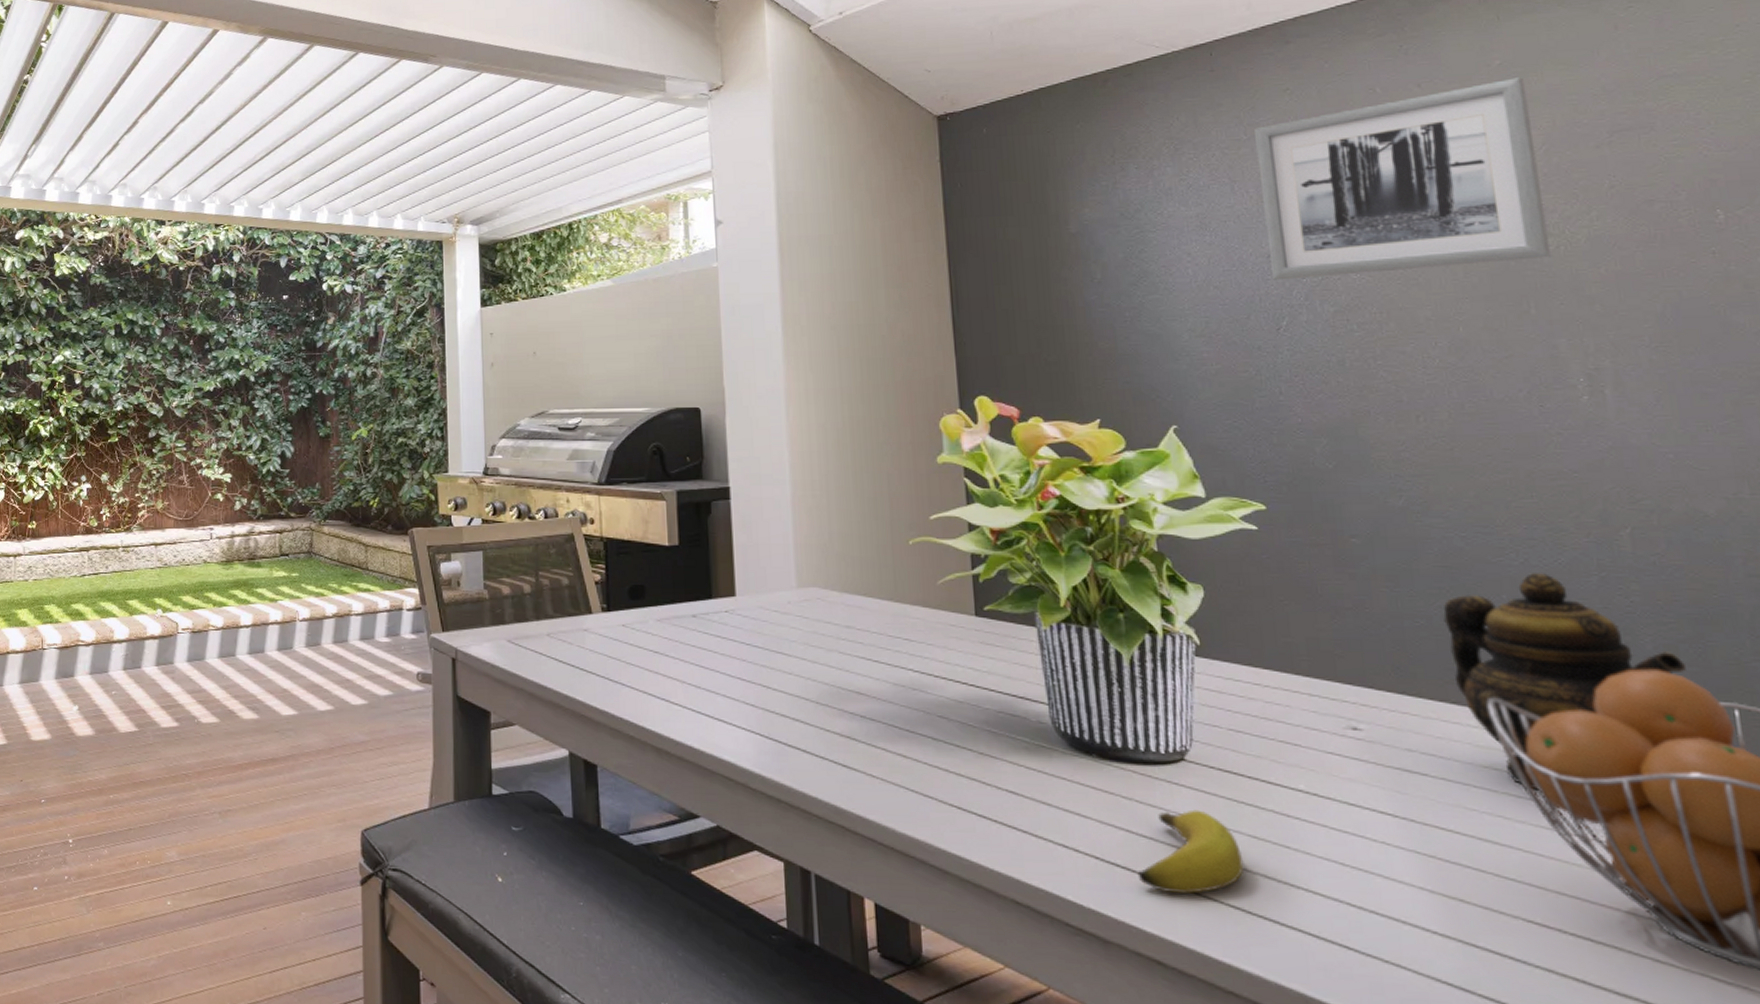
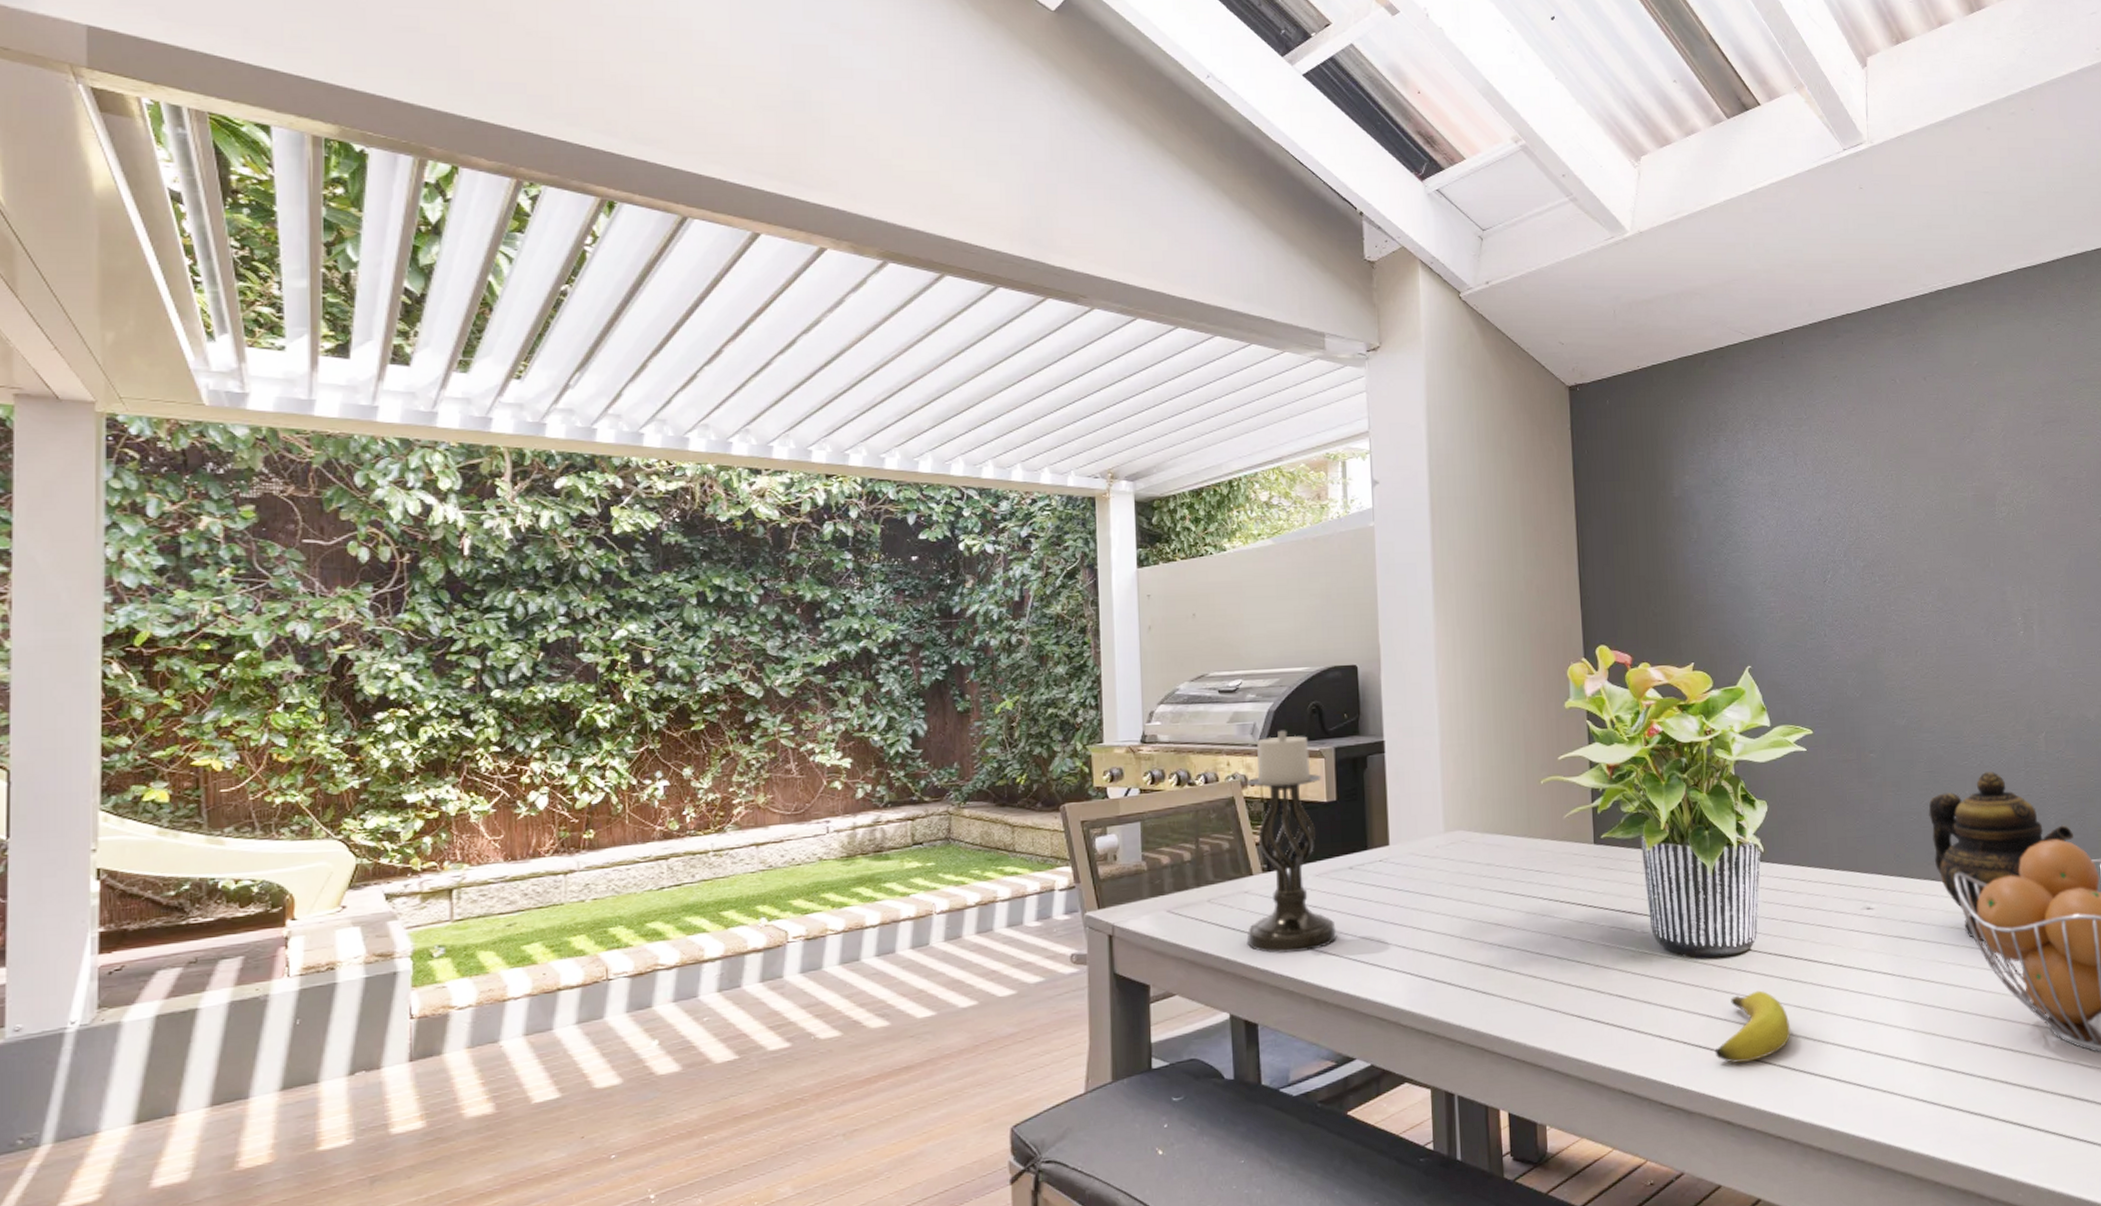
candle holder: none [585,470,680,697] -> present [1246,730,1337,954]
wall art: present [1254,77,1551,280] -> none [1812,376,2004,540]

